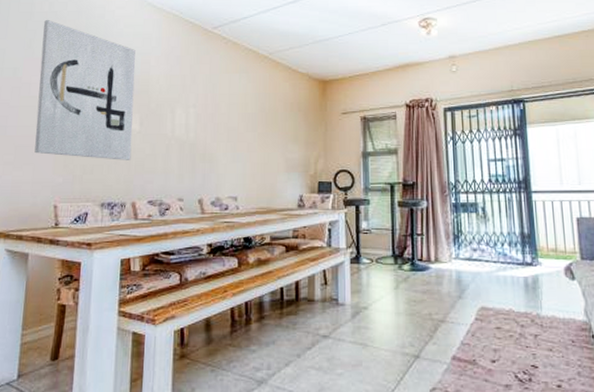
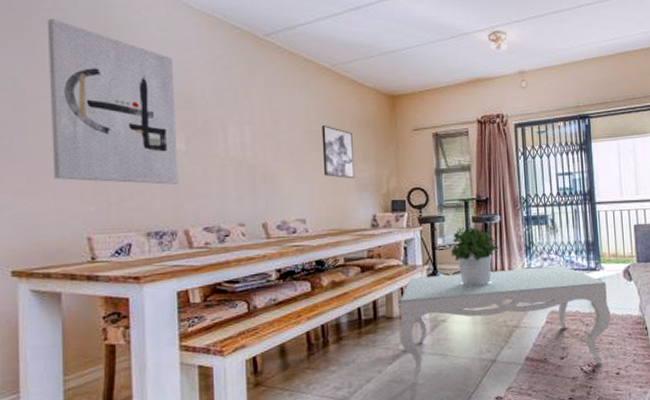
wall art: none [256,109,285,160] -> present [321,125,355,179]
coffee table: none [320,257,551,372] -> present [399,265,612,383]
potted plant: none [371,211,422,275] -> present [447,227,496,288]

